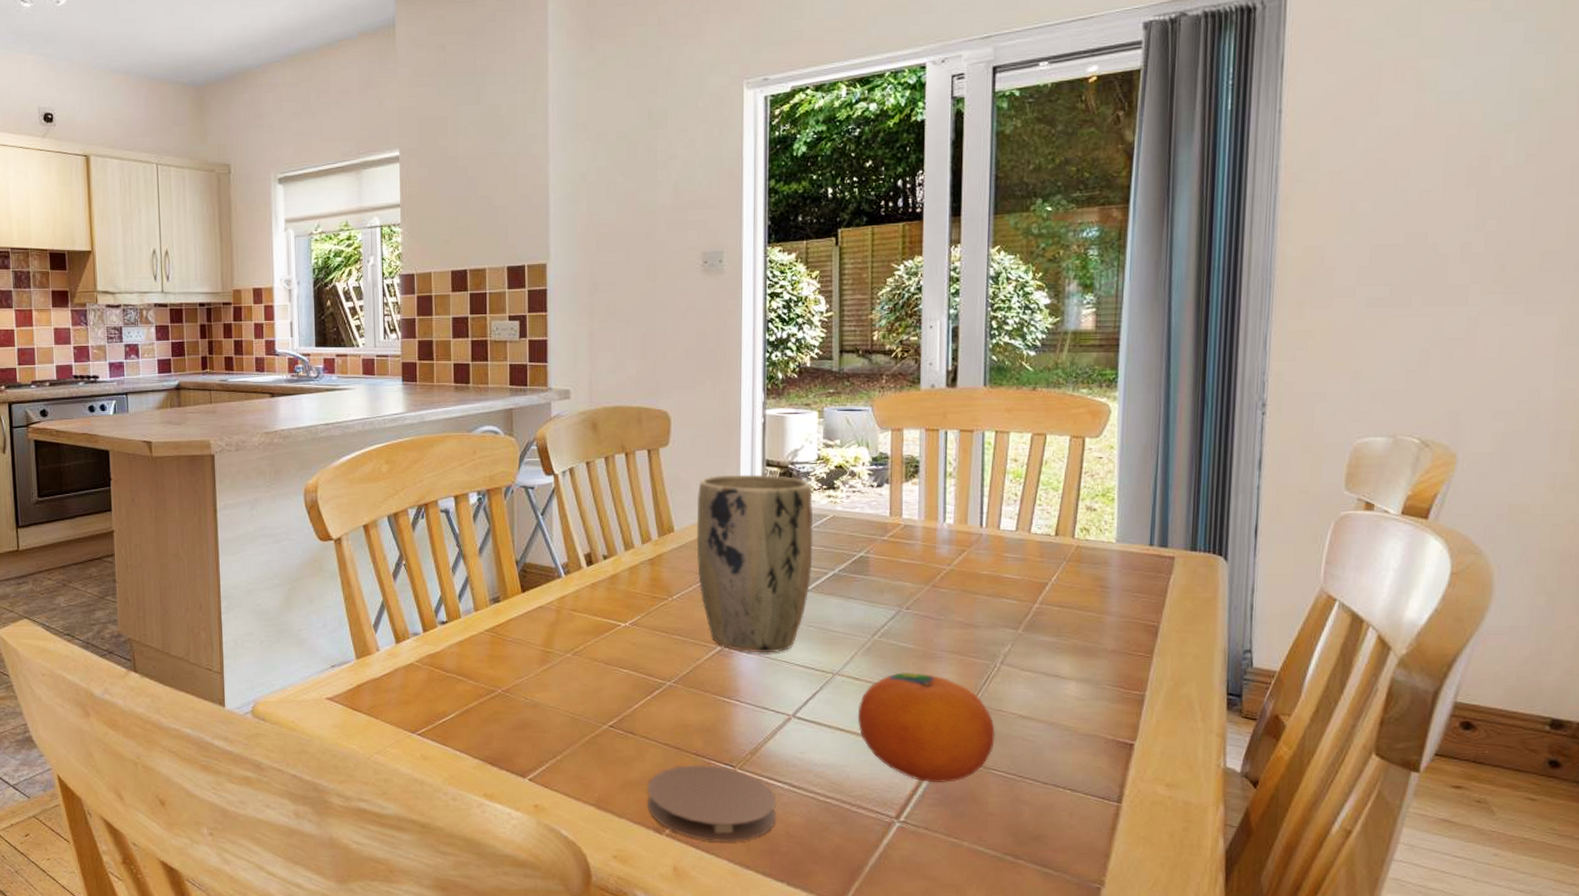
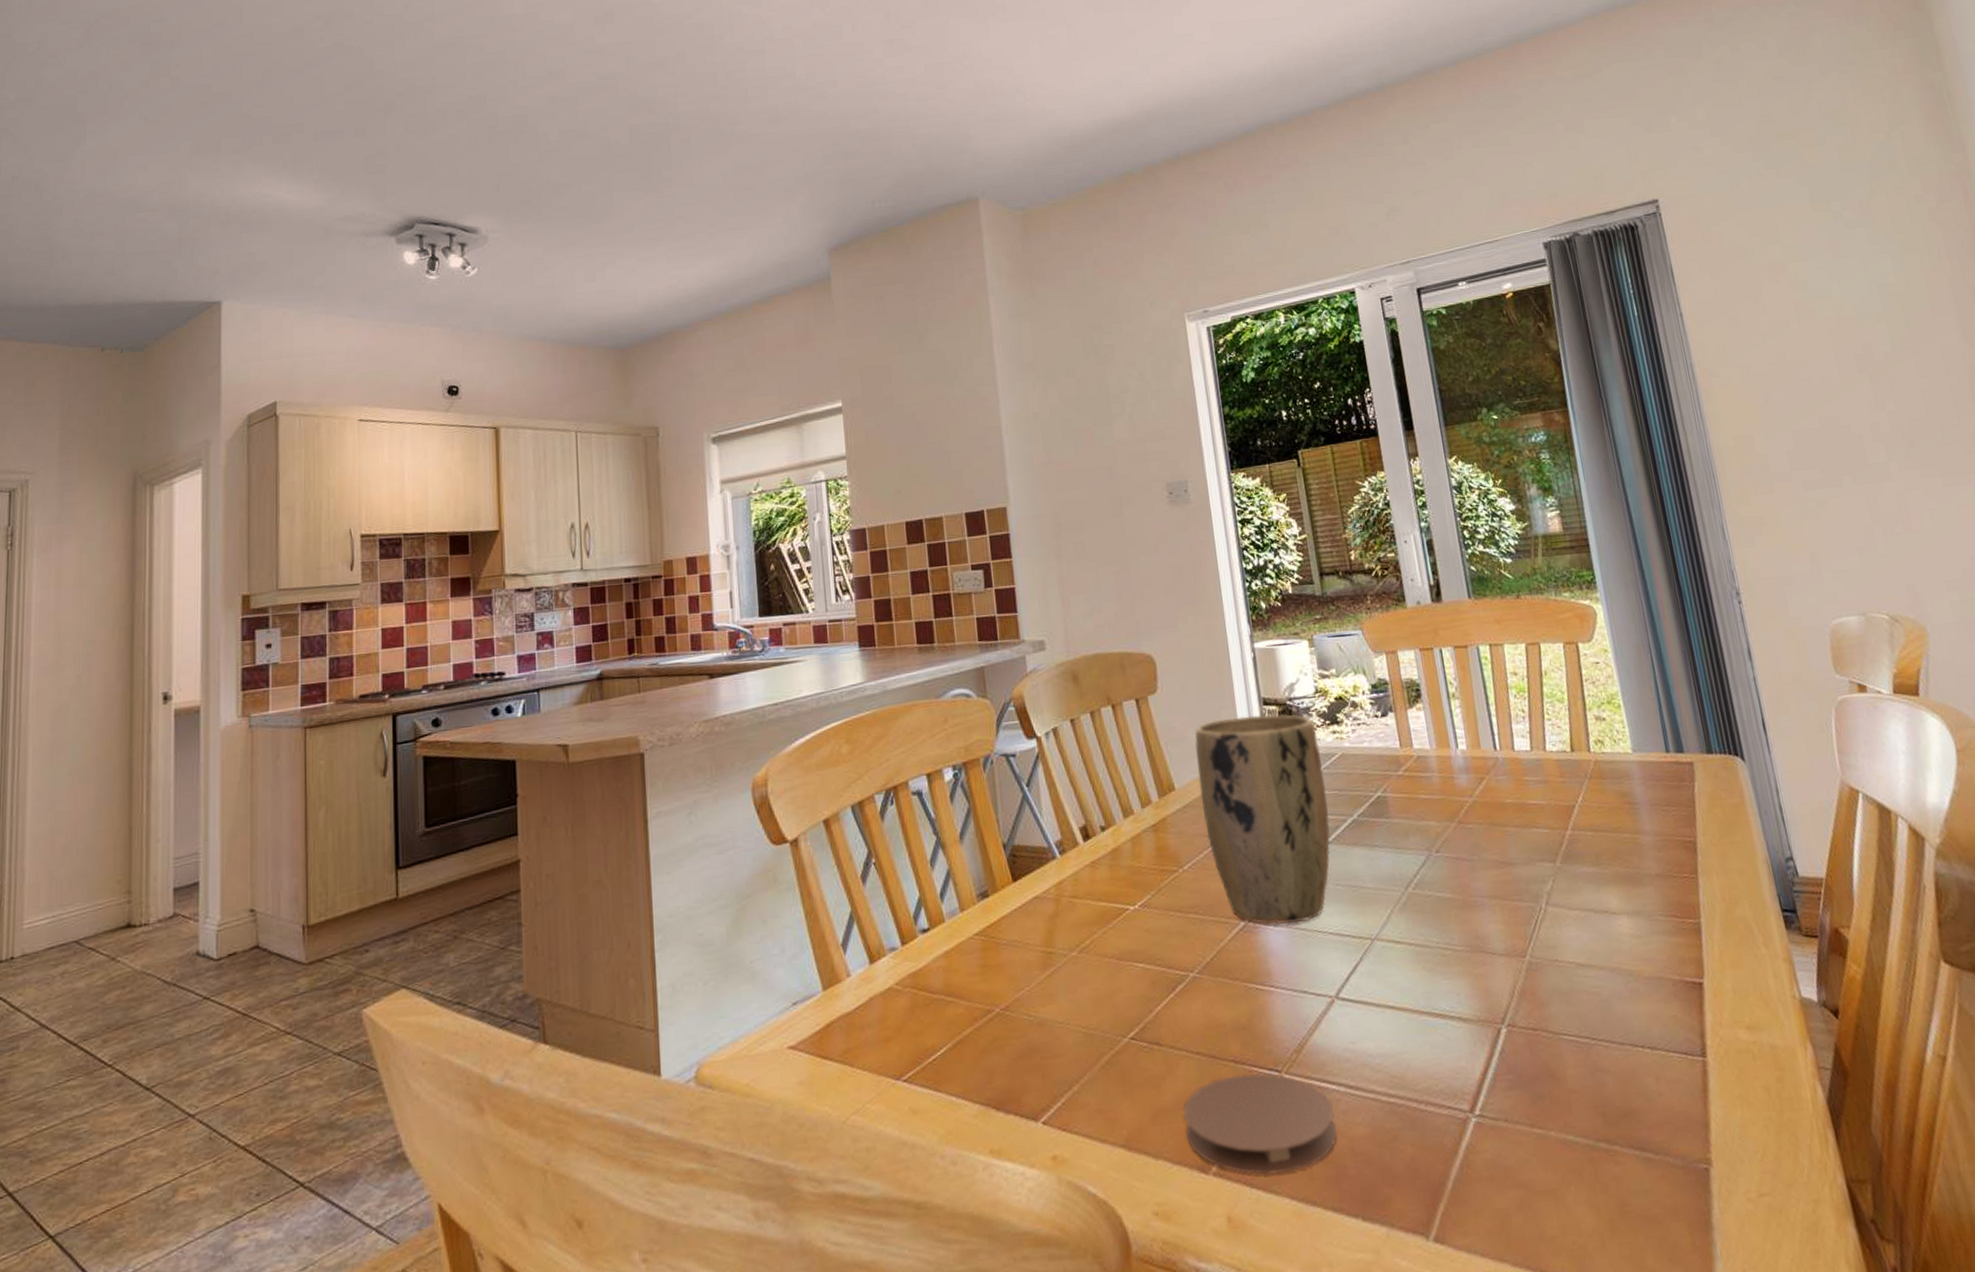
fruit: present [858,672,995,782] -> none [1405,926,1559,1061]

